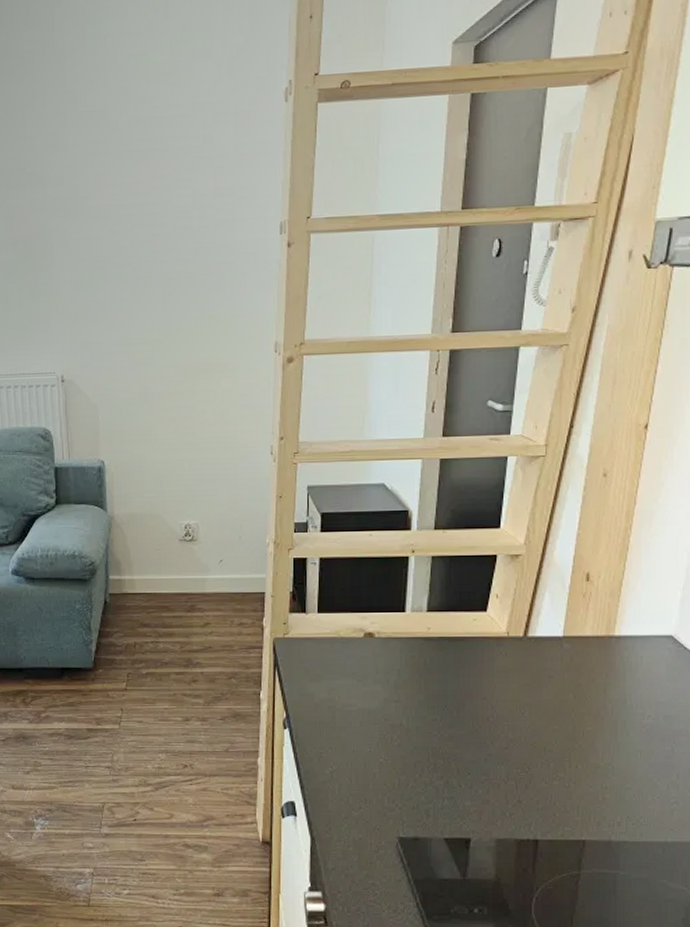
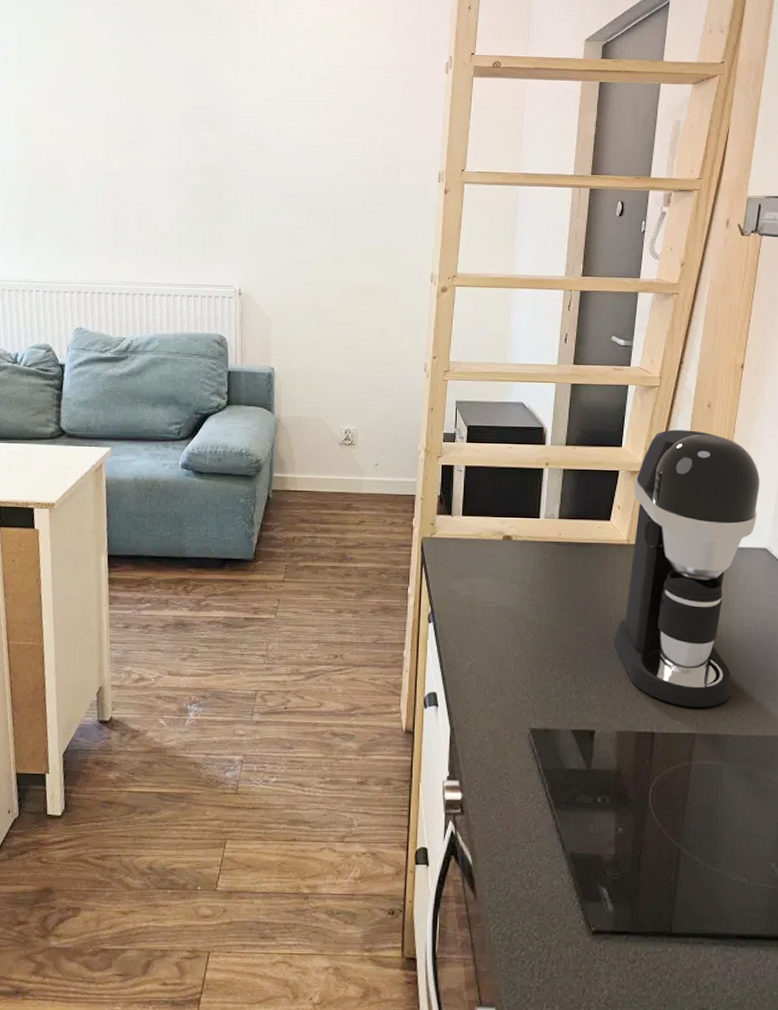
coffee maker: none [491,504,666,812] -> present [613,429,760,707]

